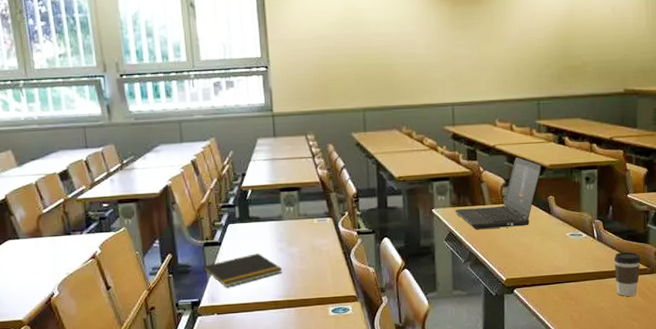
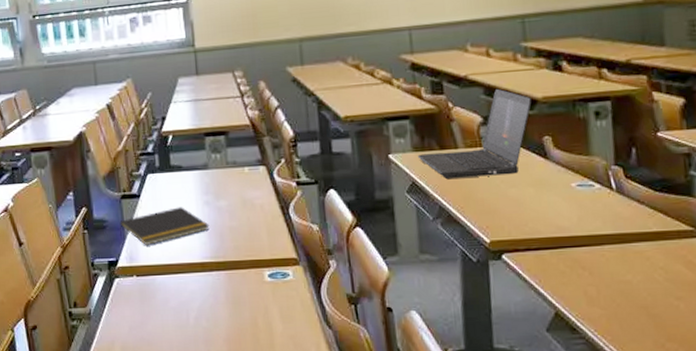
coffee cup: present [613,252,641,296] -> none [642,207,684,267]

